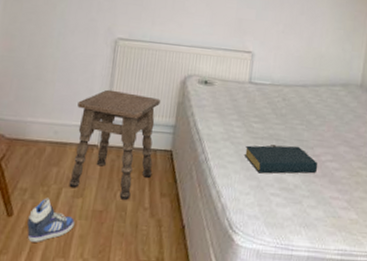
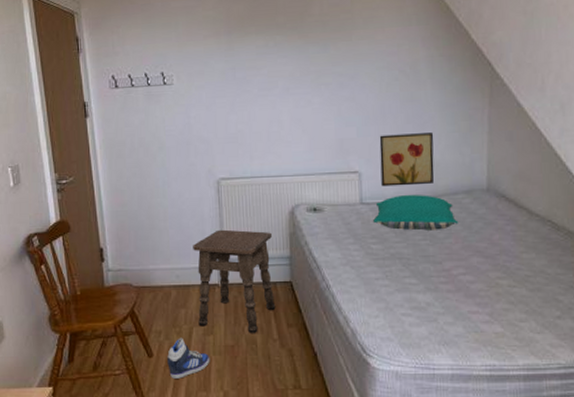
hardback book: present [244,145,318,174] -> none [366,262,450,295]
pillow: none [258,80,333,118] -> present [373,195,459,231]
wall art: none [270,21,323,73] -> present [379,133,434,187]

